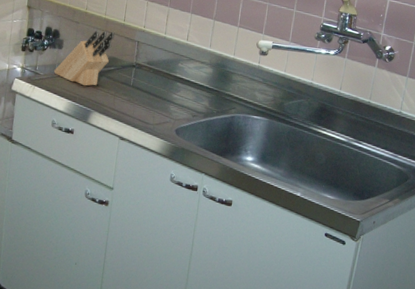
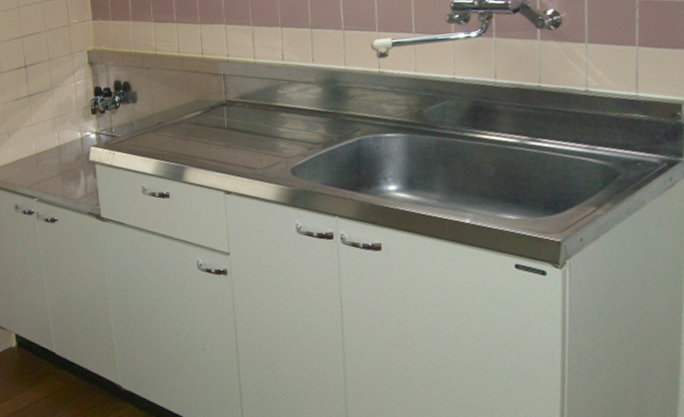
knife block: present [54,30,115,86] -> none [133,70,194,140]

